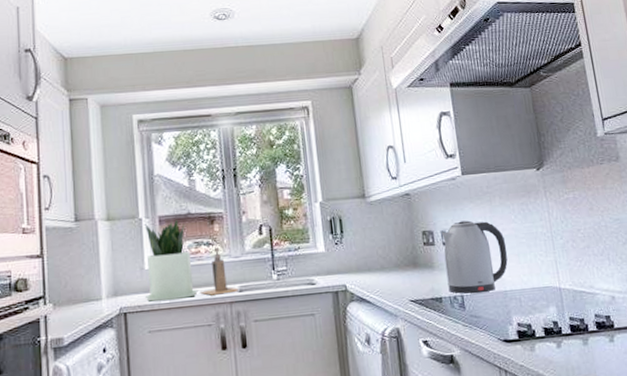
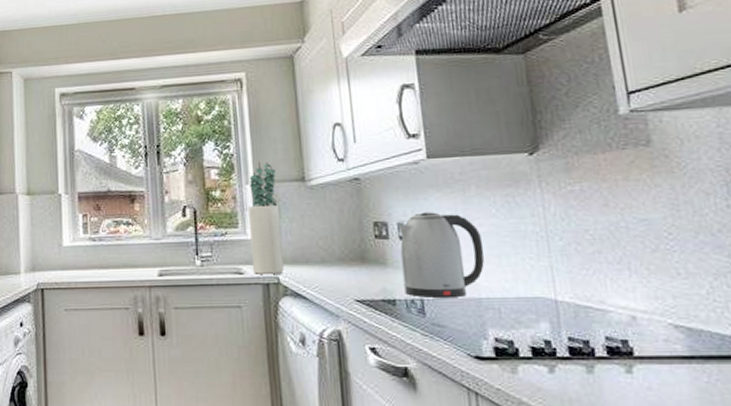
planter: present [144,219,198,303] -> none [62,196,116,281]
soap dispenser: present [199,247,238,296] -> none [117,227,158,278]
vase: none [317,182,351,285] -> present [247,162,285,276]

